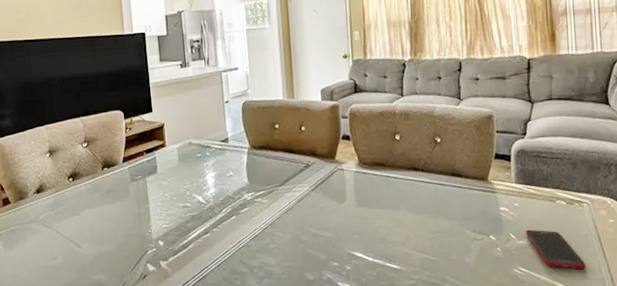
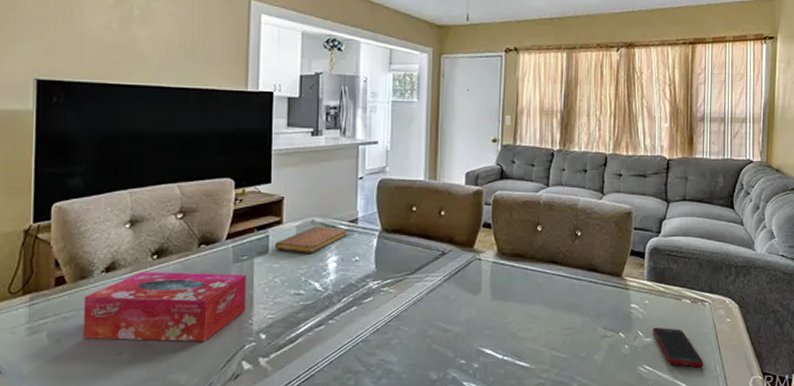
tissue box: none [24,191,145,249] -> present [83,272,246,342]
notebook: none [162,147,221,171] -> present [275,226,348,253]

